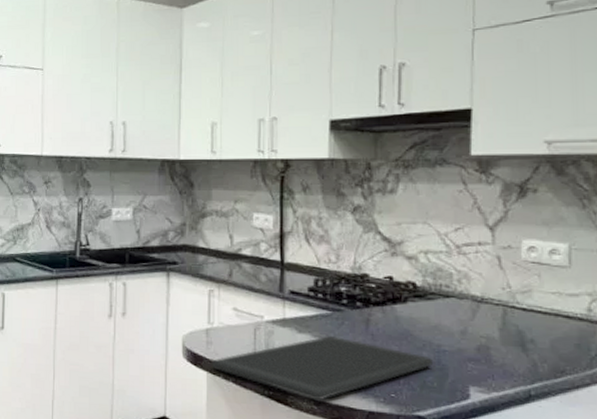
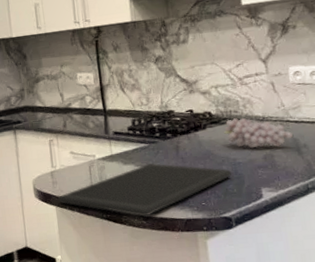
fruit: none [428,294,517,337] -> present [223,117,293,149]

